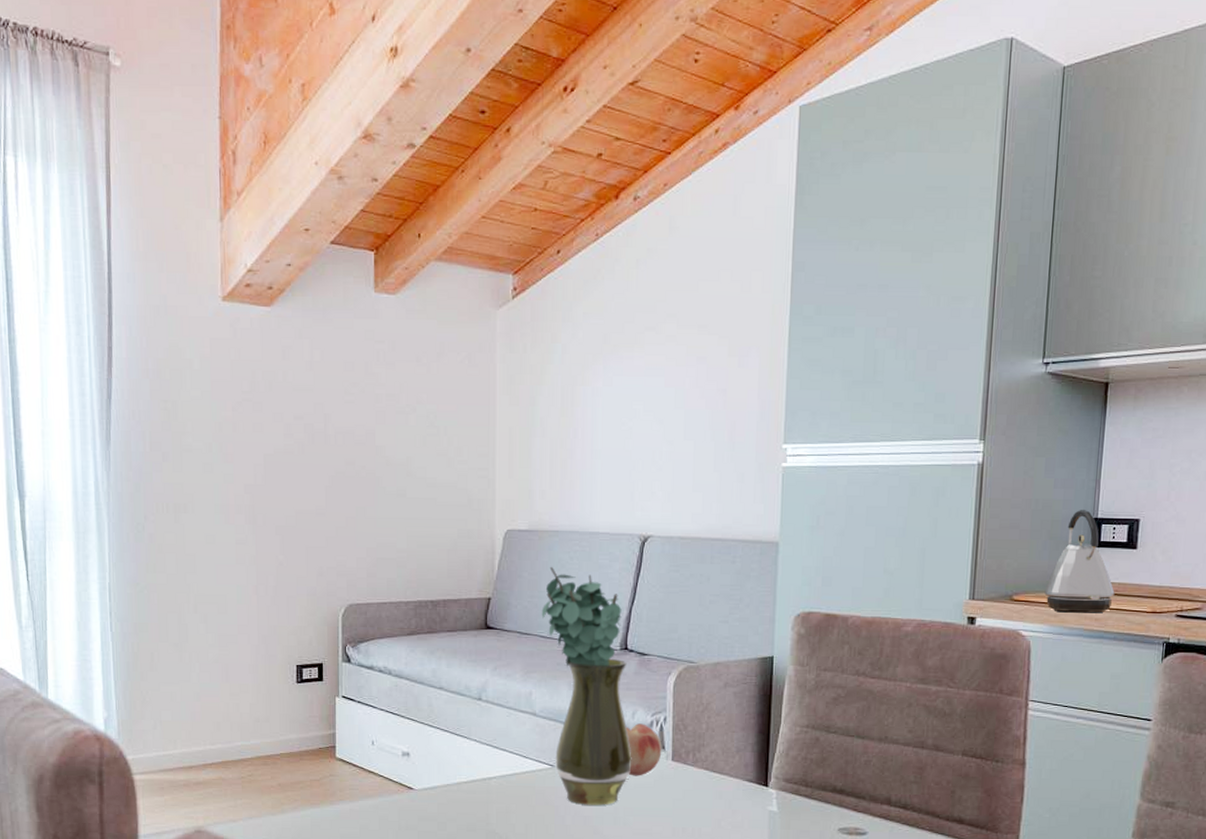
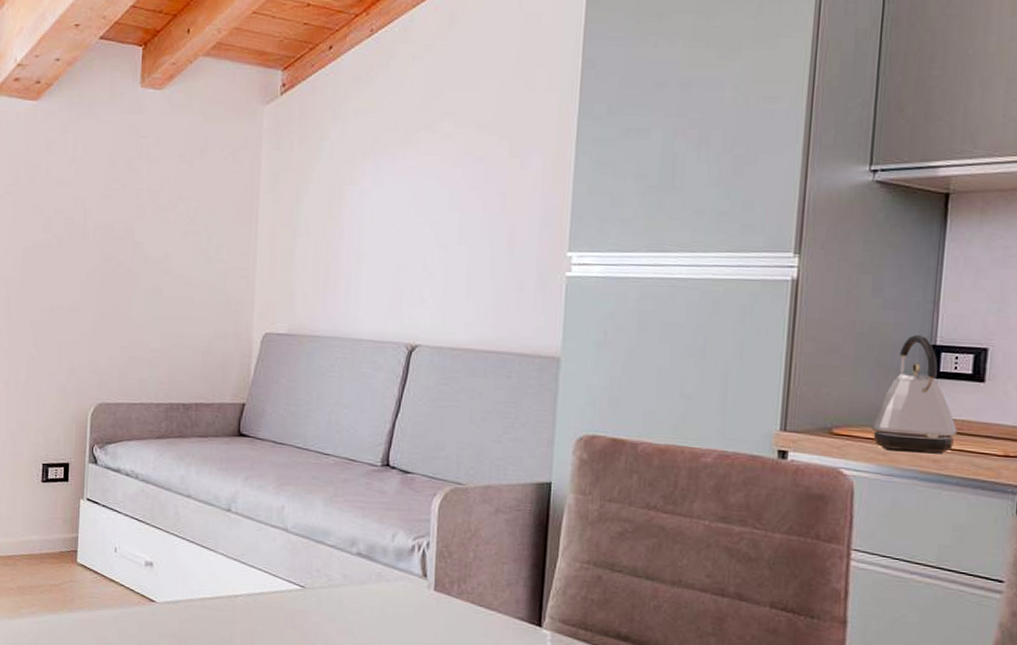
vase: present [541,566,632,805] -> none [297,373,391,634]
fruit: present [625,723,662,776] -> none [384,547,424,605]

